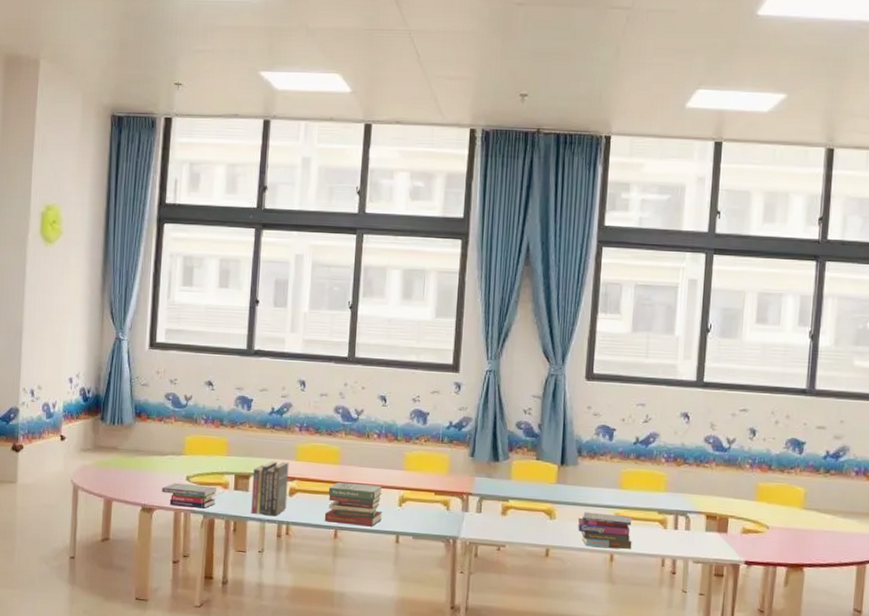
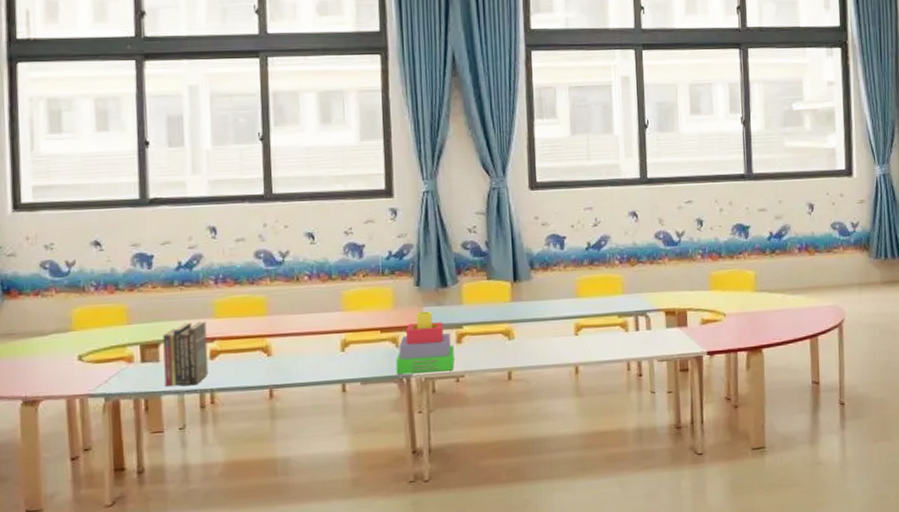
books: present [162,482,217,509] -> none [47,362,120,393]
books: present [324,481,382,527] -> none [255,332,323,382]
toy blocks: none [444,480,499,539] -> present [395,311,454,375]
books: present [577,511,632,549] -> none [537,324,596,363]

